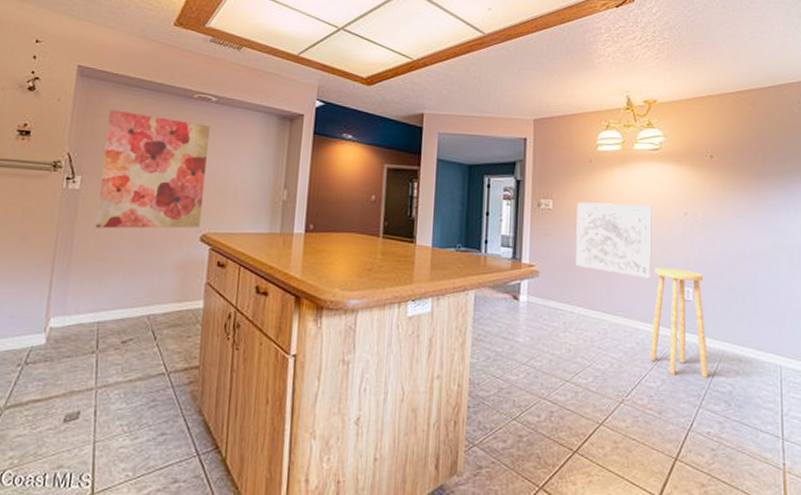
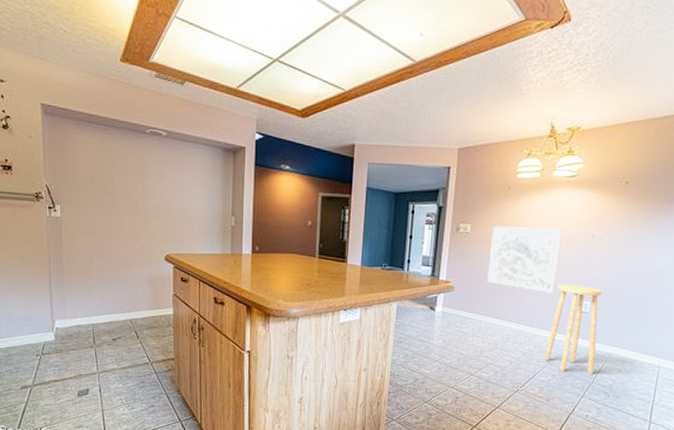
wall art: present [95,109,210,229] -> none [75,145,164,250]

